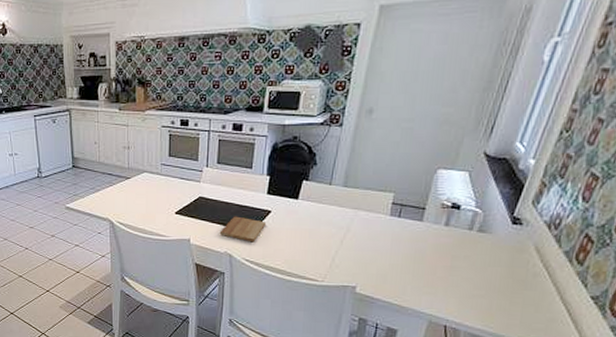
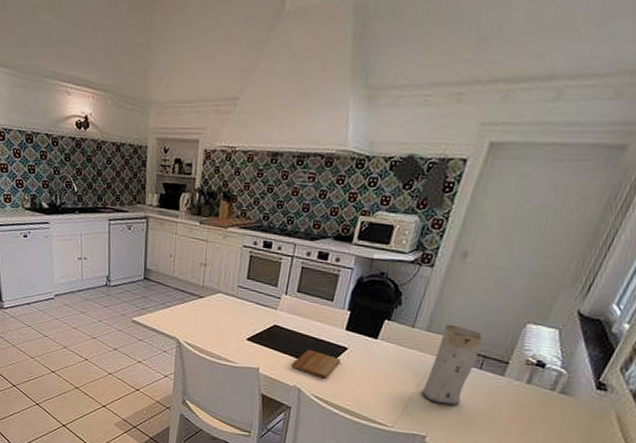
vase: none [346,178,399,255] -> present [421,324,484,405]

